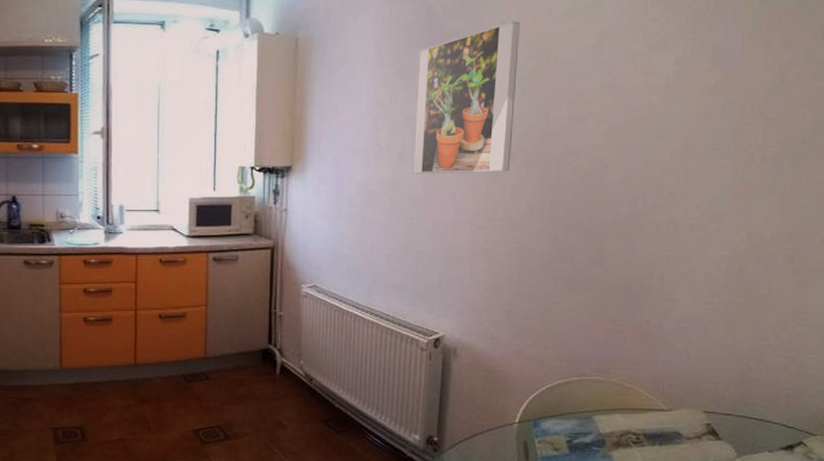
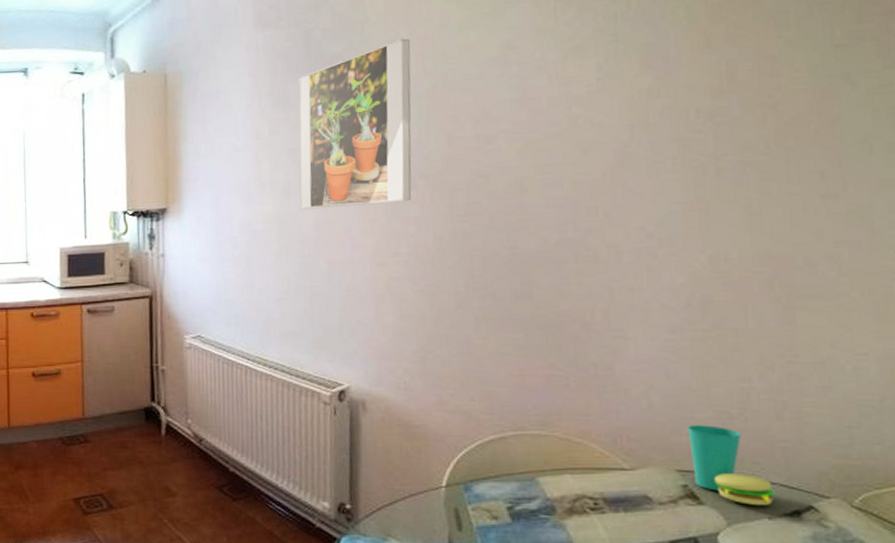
cup: none [715,375,776,442] -> present [687,425,775,506]

